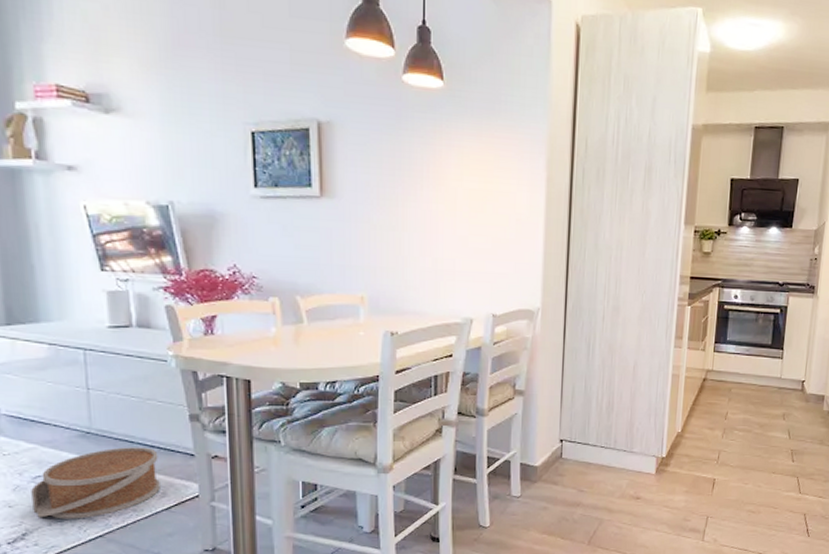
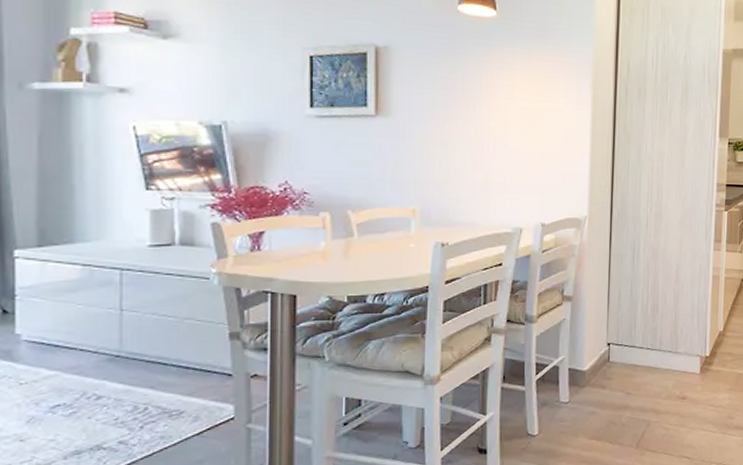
basket: present [31,447,160,520] -> none [47,369,193,452]

